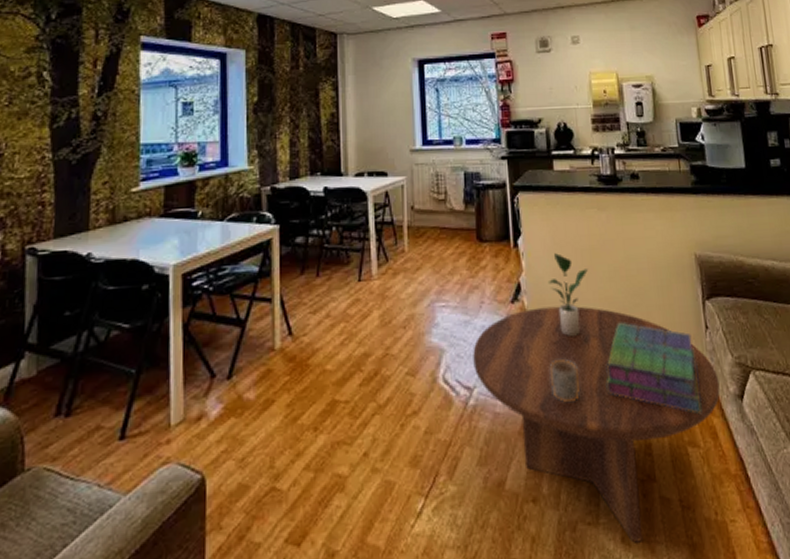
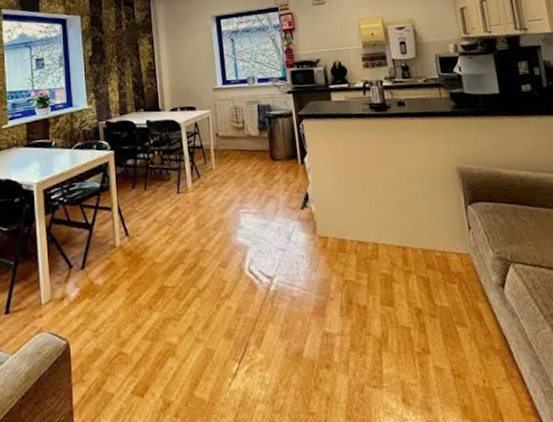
coffee table: present [473,306,720,543] -> none [271,211,484,403]
potted plant: present [549,253,588,336] -> none [332,168,364,236]
mug: present [550,359,580,403] -> none [336,254,362,290]
stack of books: present [606,323,702,414] -> none [384,225,469,299]

